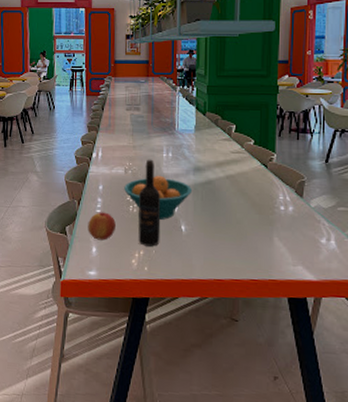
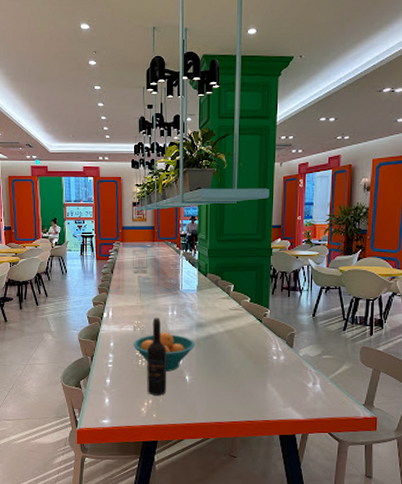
apple: present [88,212,116,241] -> none [101,366,126,392]

